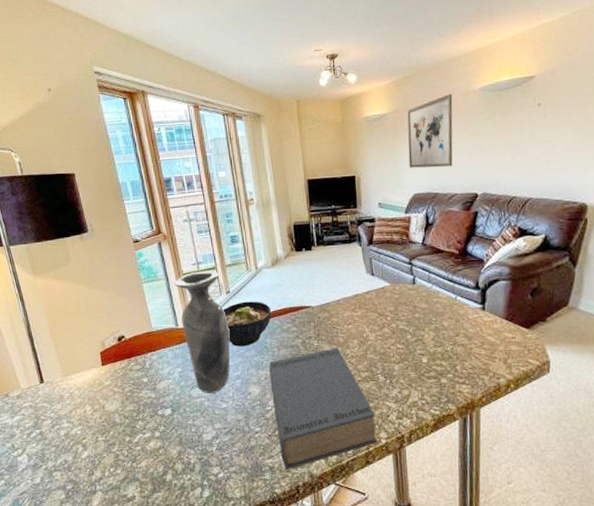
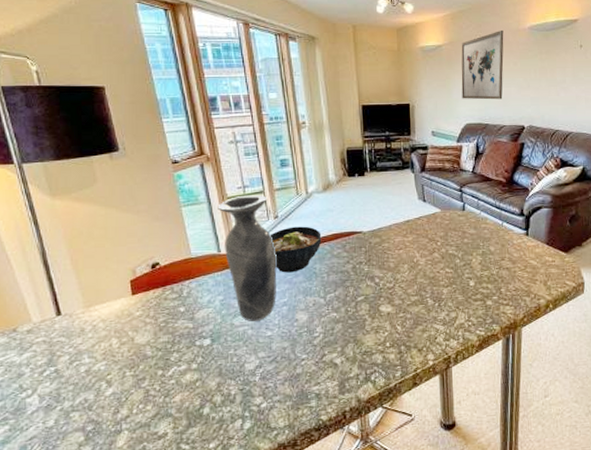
book: present [269,348,378,470] -> none [318,273,425,396]

